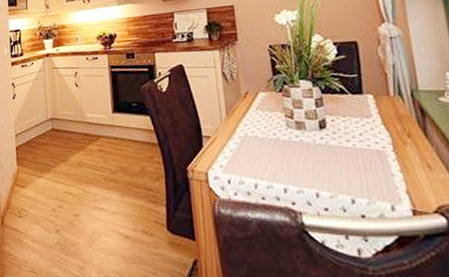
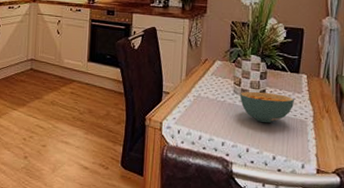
cereal bowl: none [294,121,365,159] -> present [239,91,294,124]

